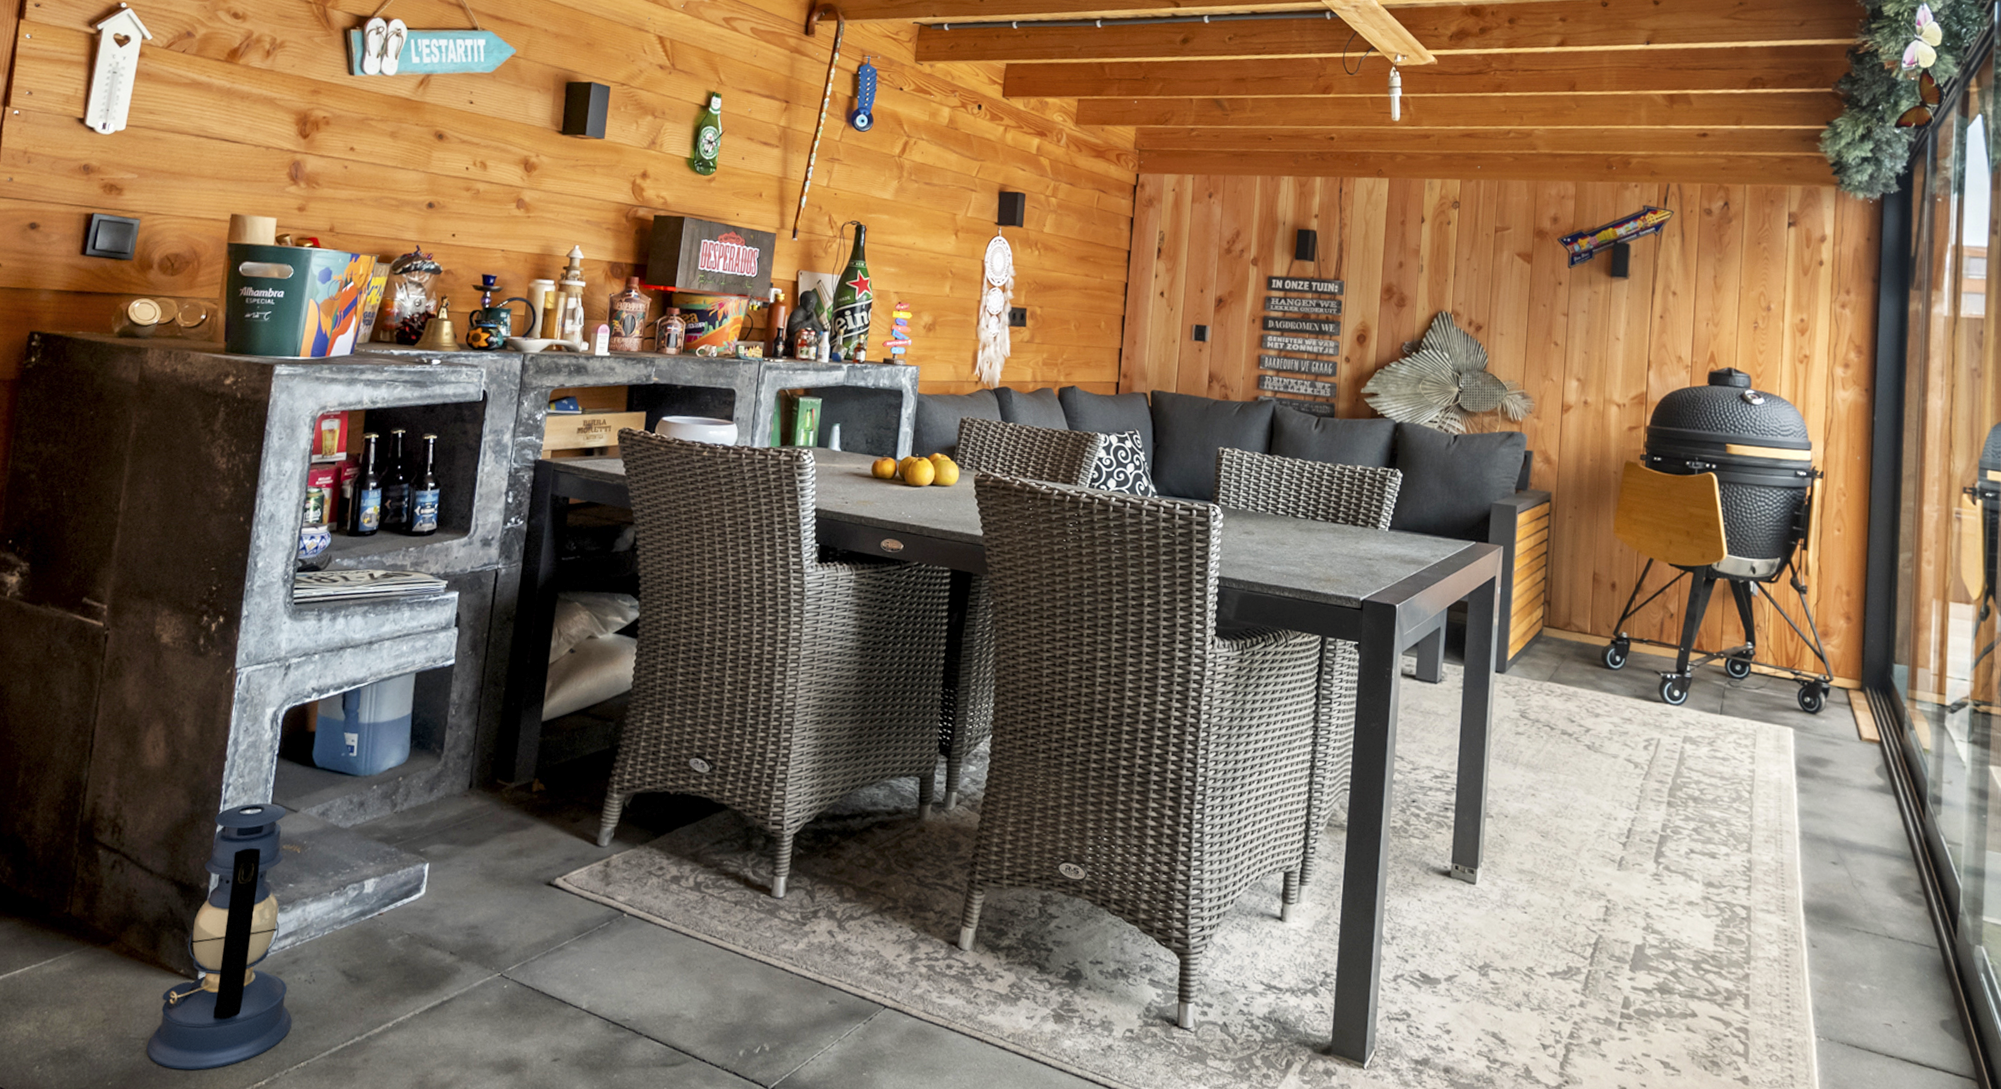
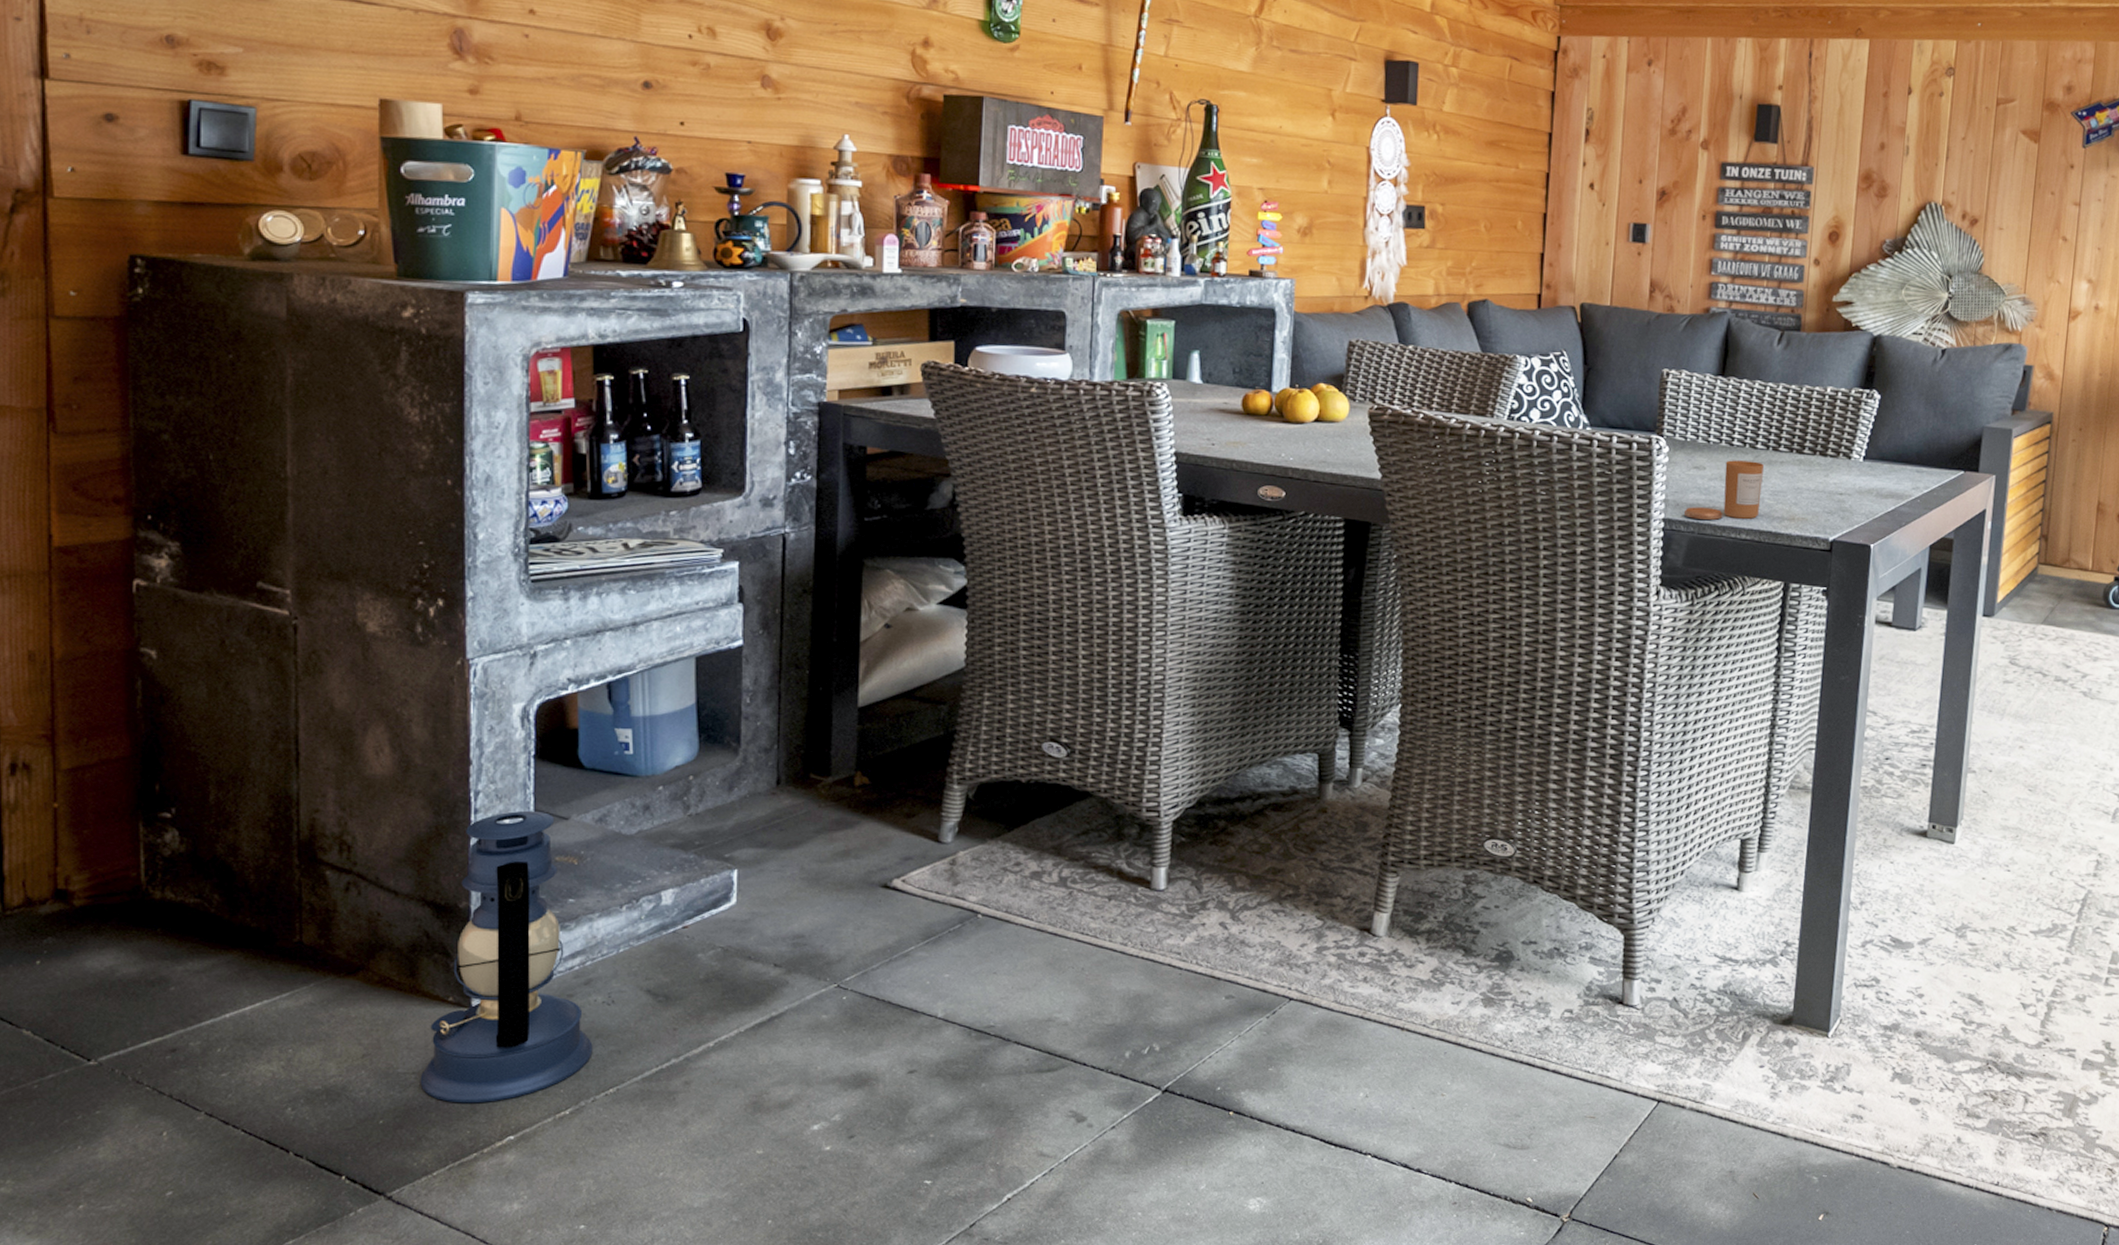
candle: none [1235,527,1304,579] -> present [1683,460,1764,520]

